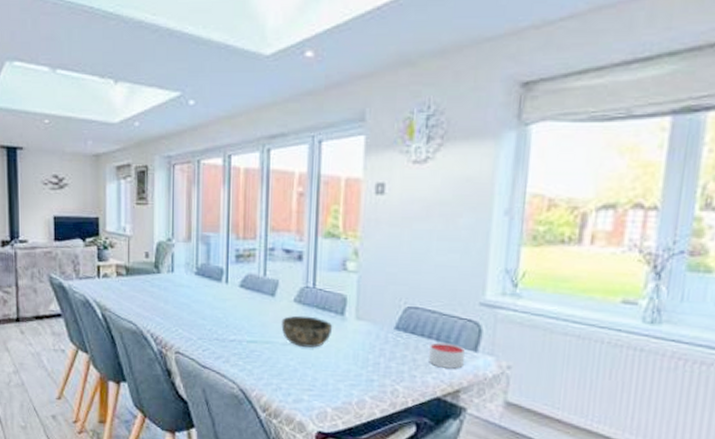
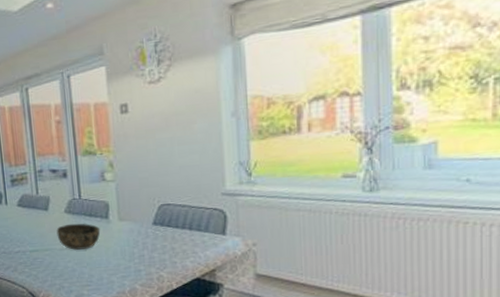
candle: present [429,342,465,369] -> none [184,230,215,252]

